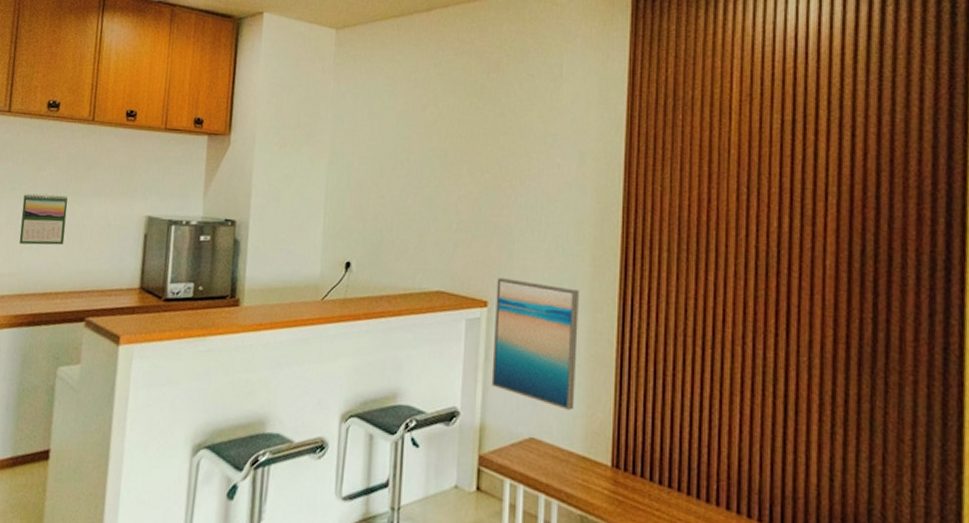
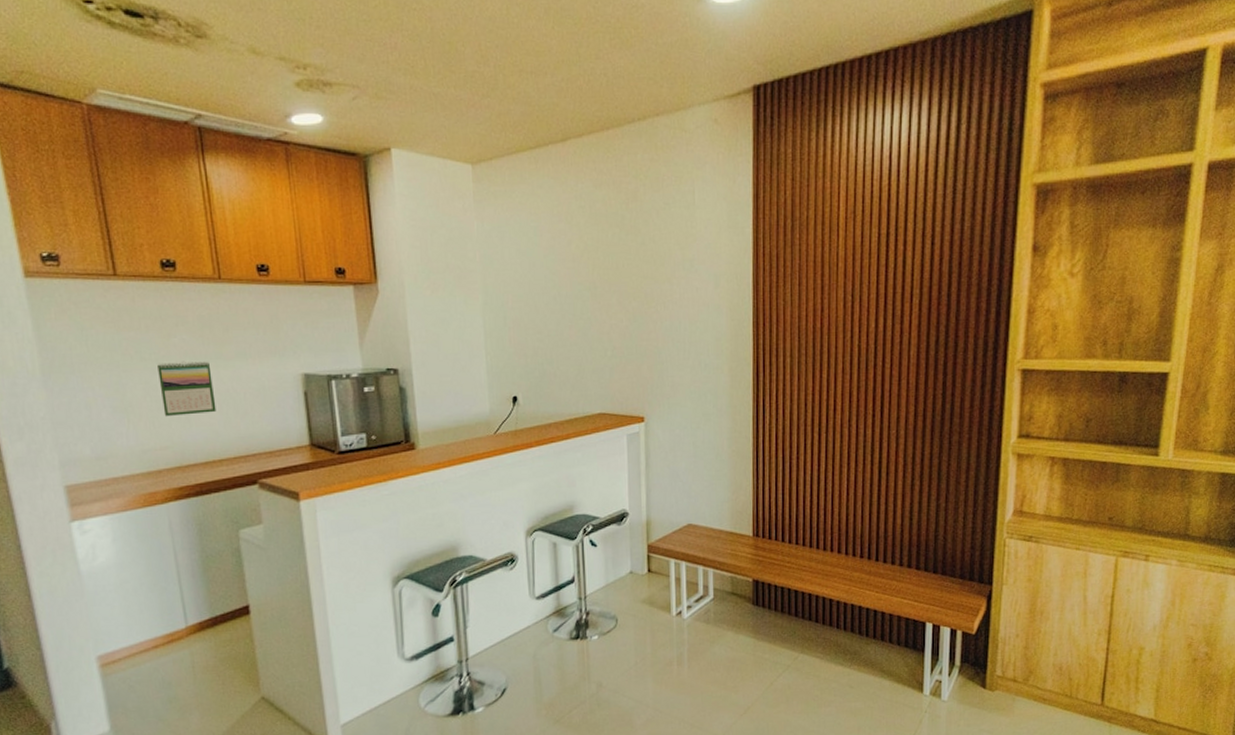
wall art: present [491,278,579,410] -> none [651,395,722,498]

